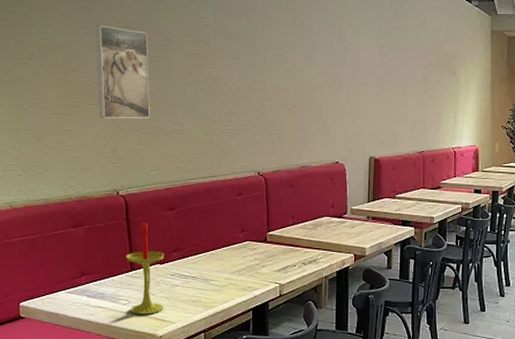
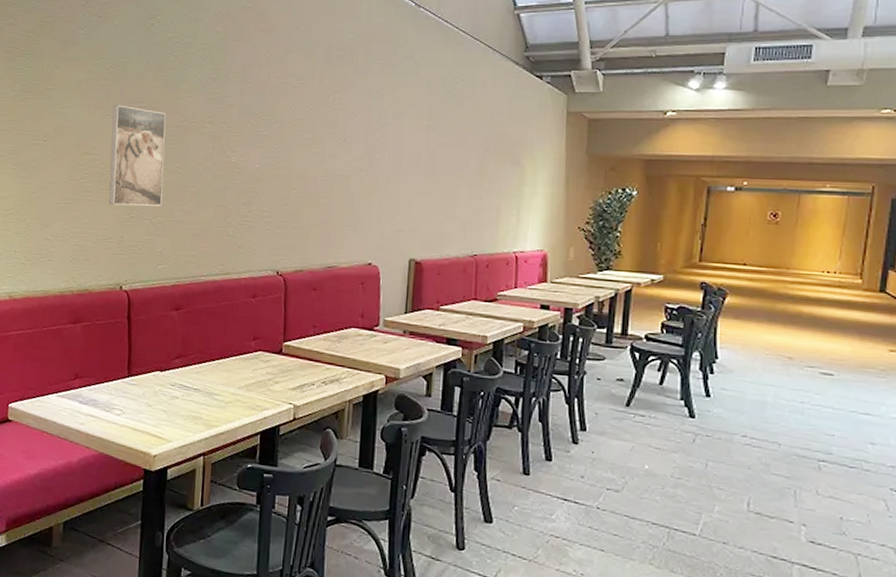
candle: present [126,222,165,315] -> none [123,321,166,429]

